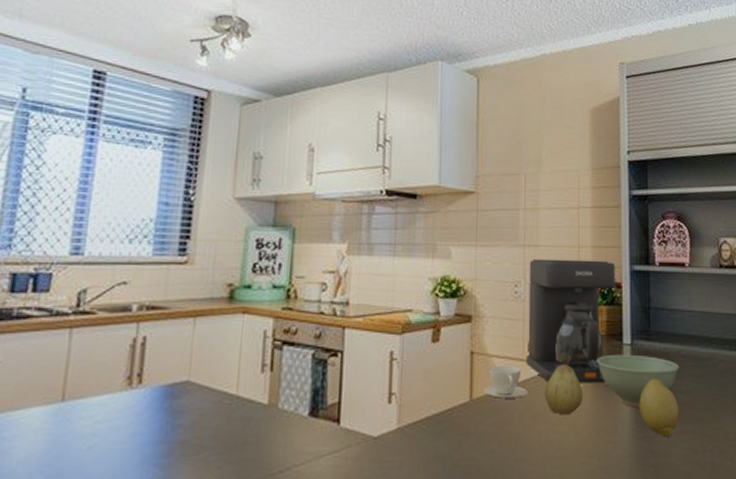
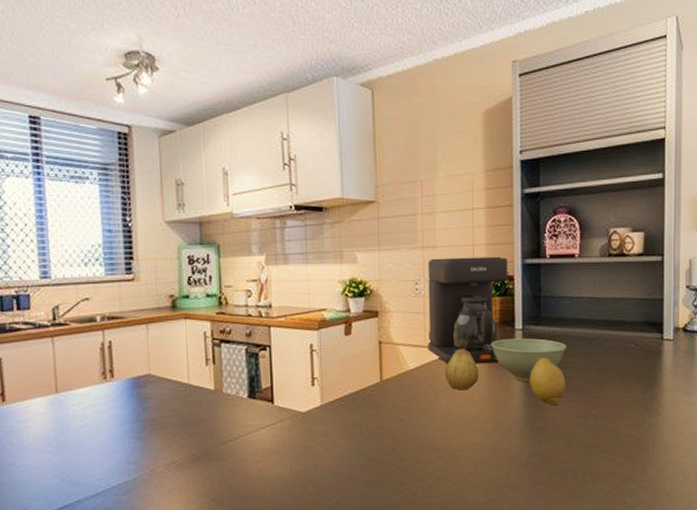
teacup: present [482,365,527,398] -> none [391,351,430,379]

